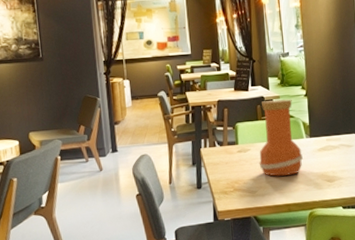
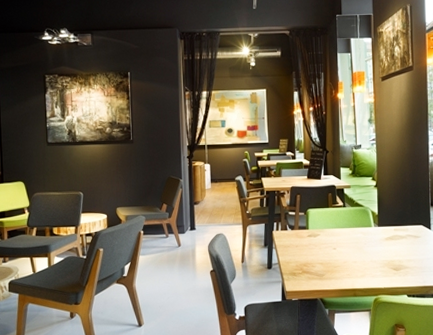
vase: present [259,99,303,176] -> none [327,189,370,262]

